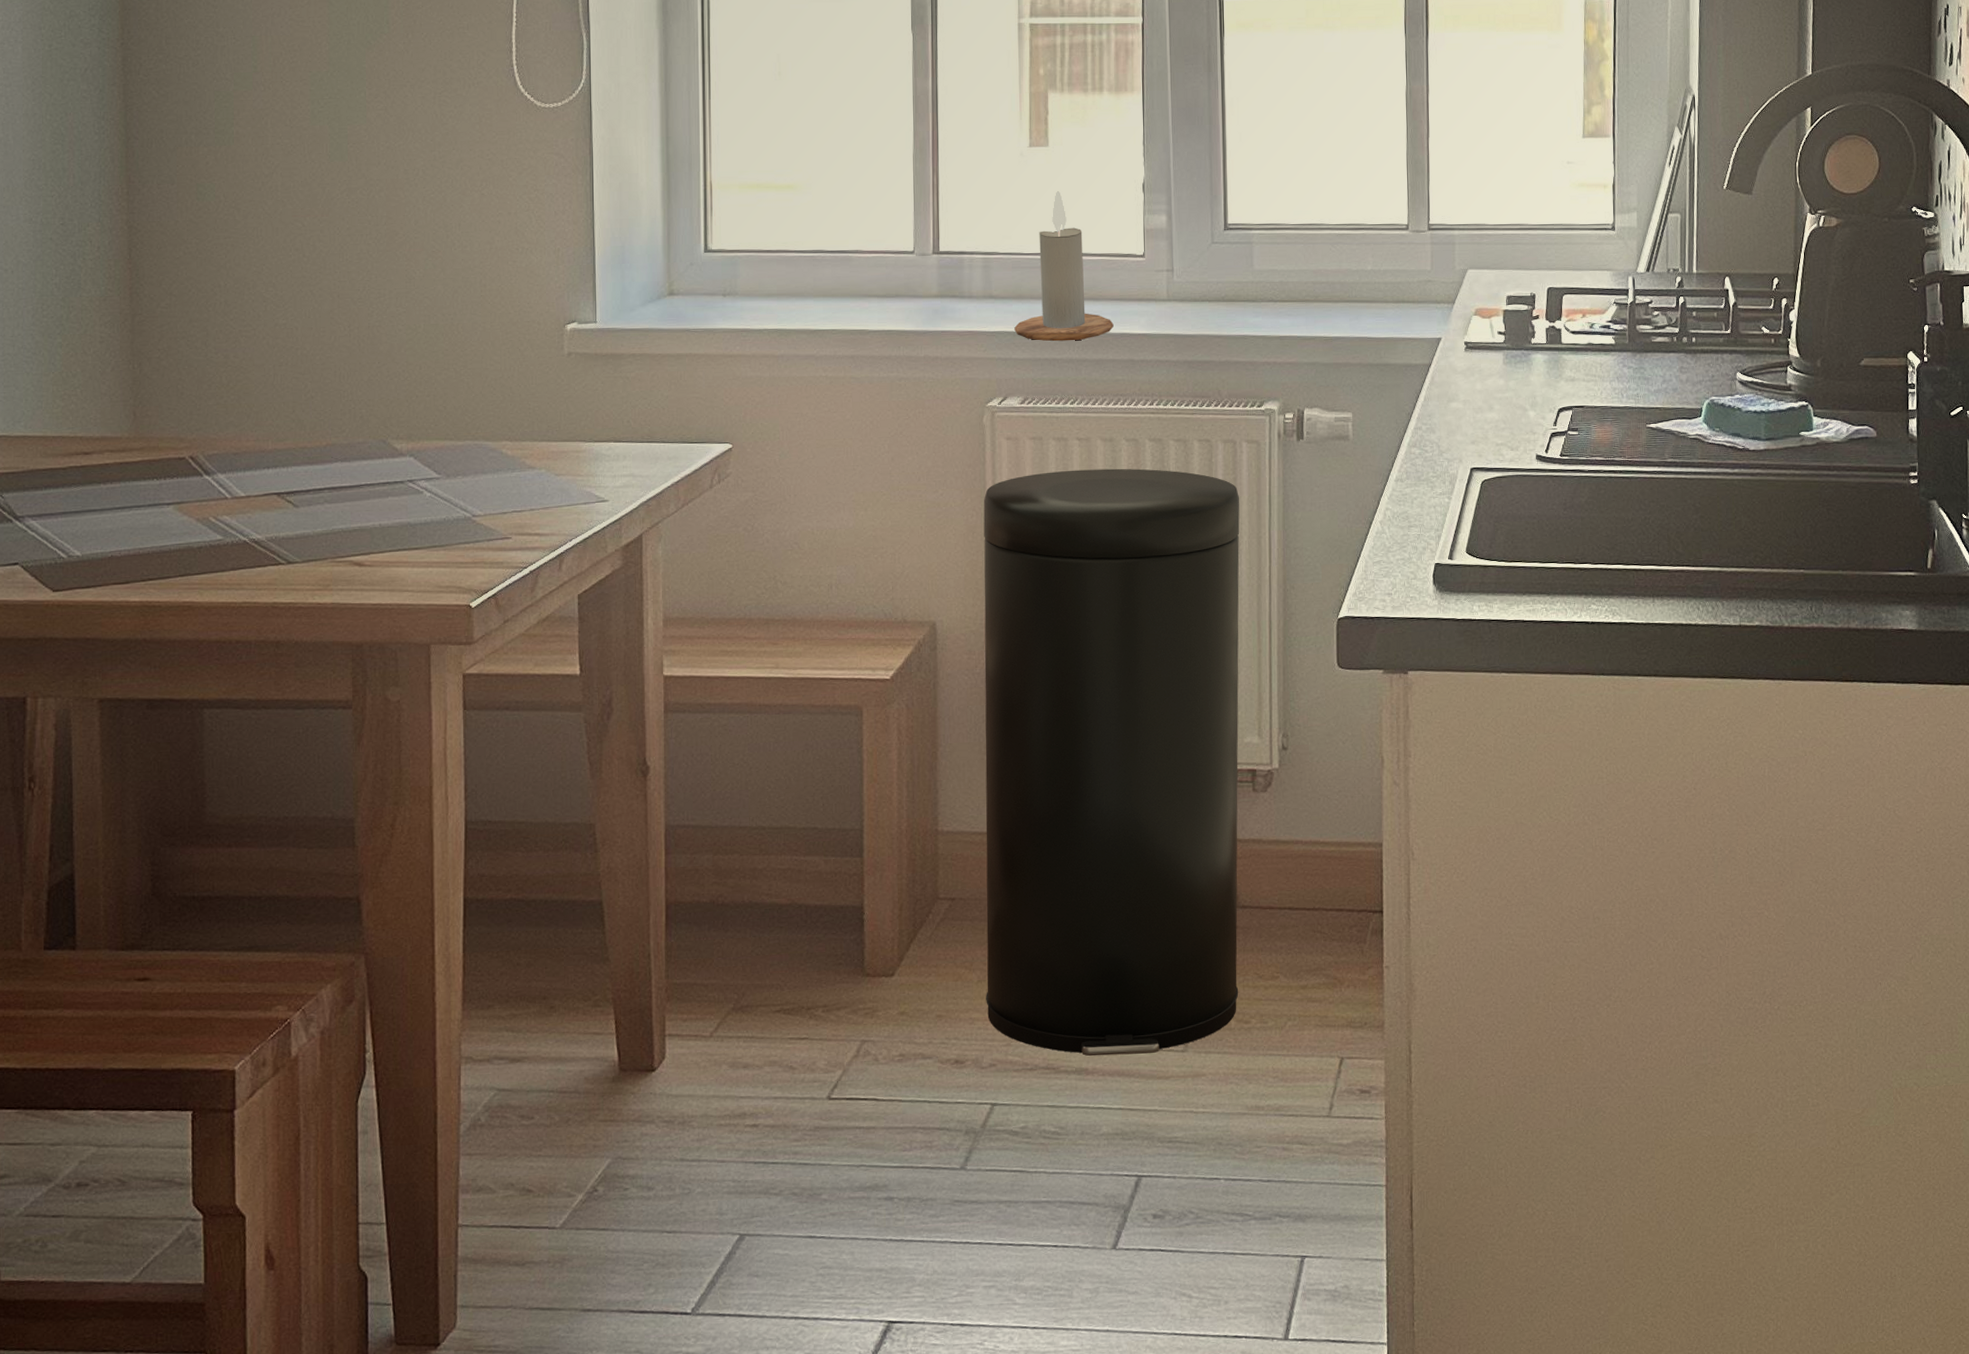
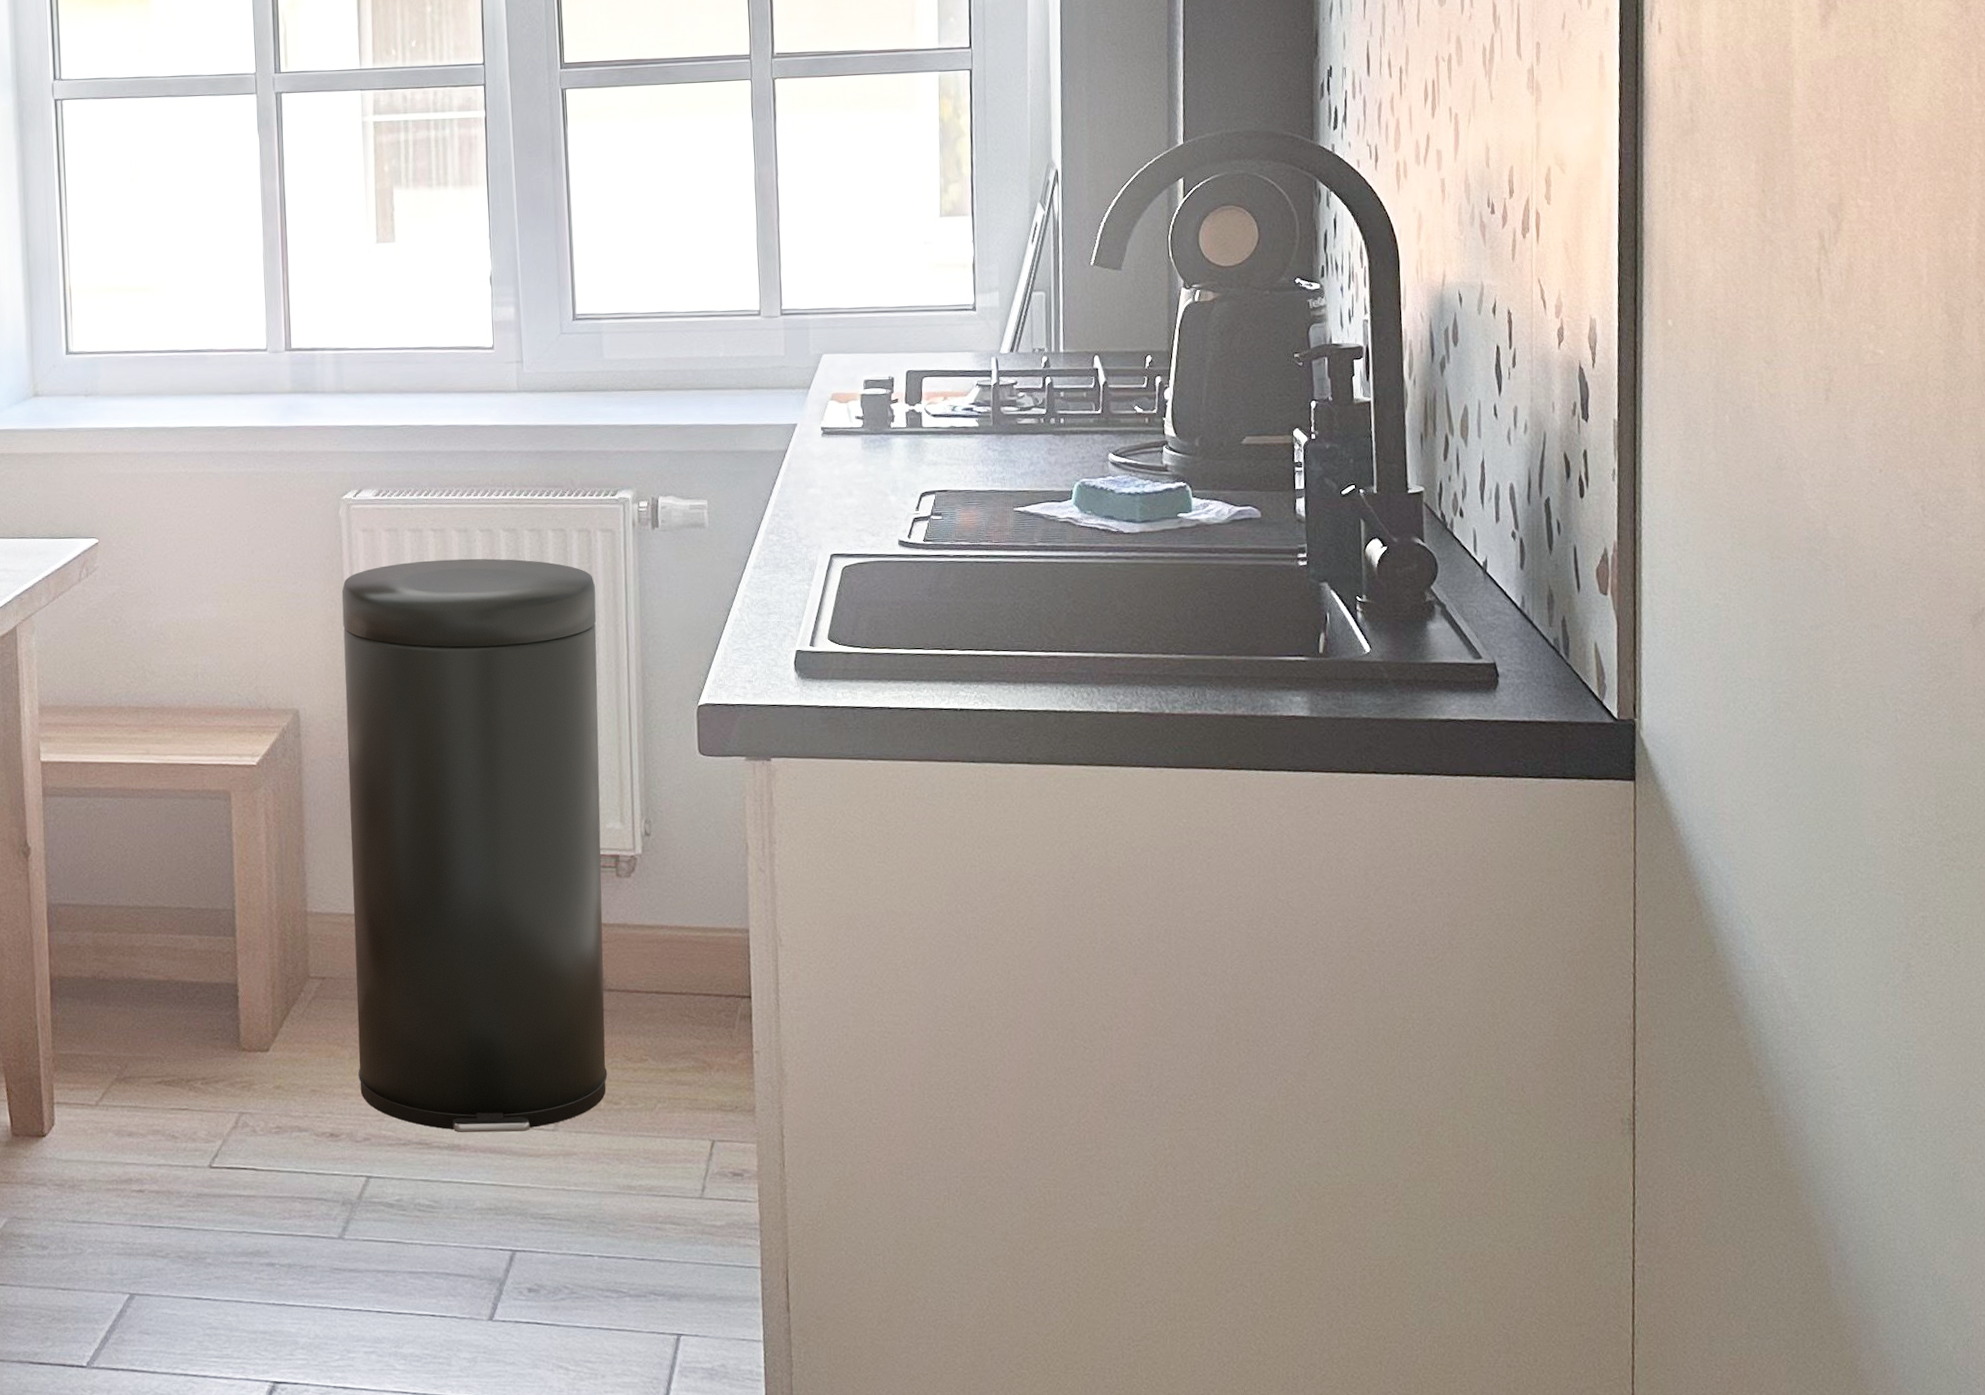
candle: present [1014,190,1114,342] -> none [367,285,465,435]

